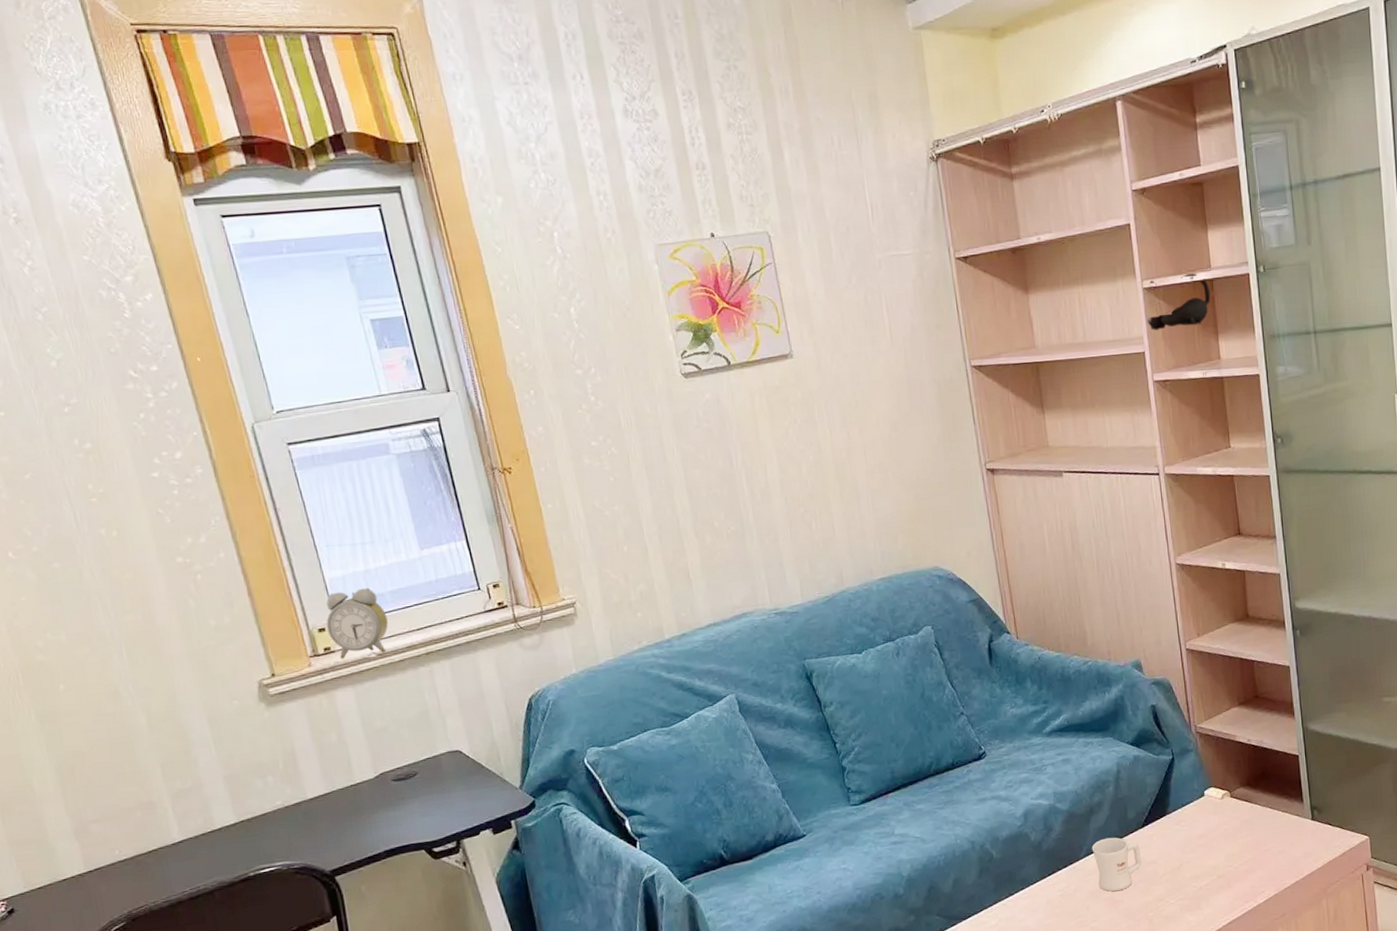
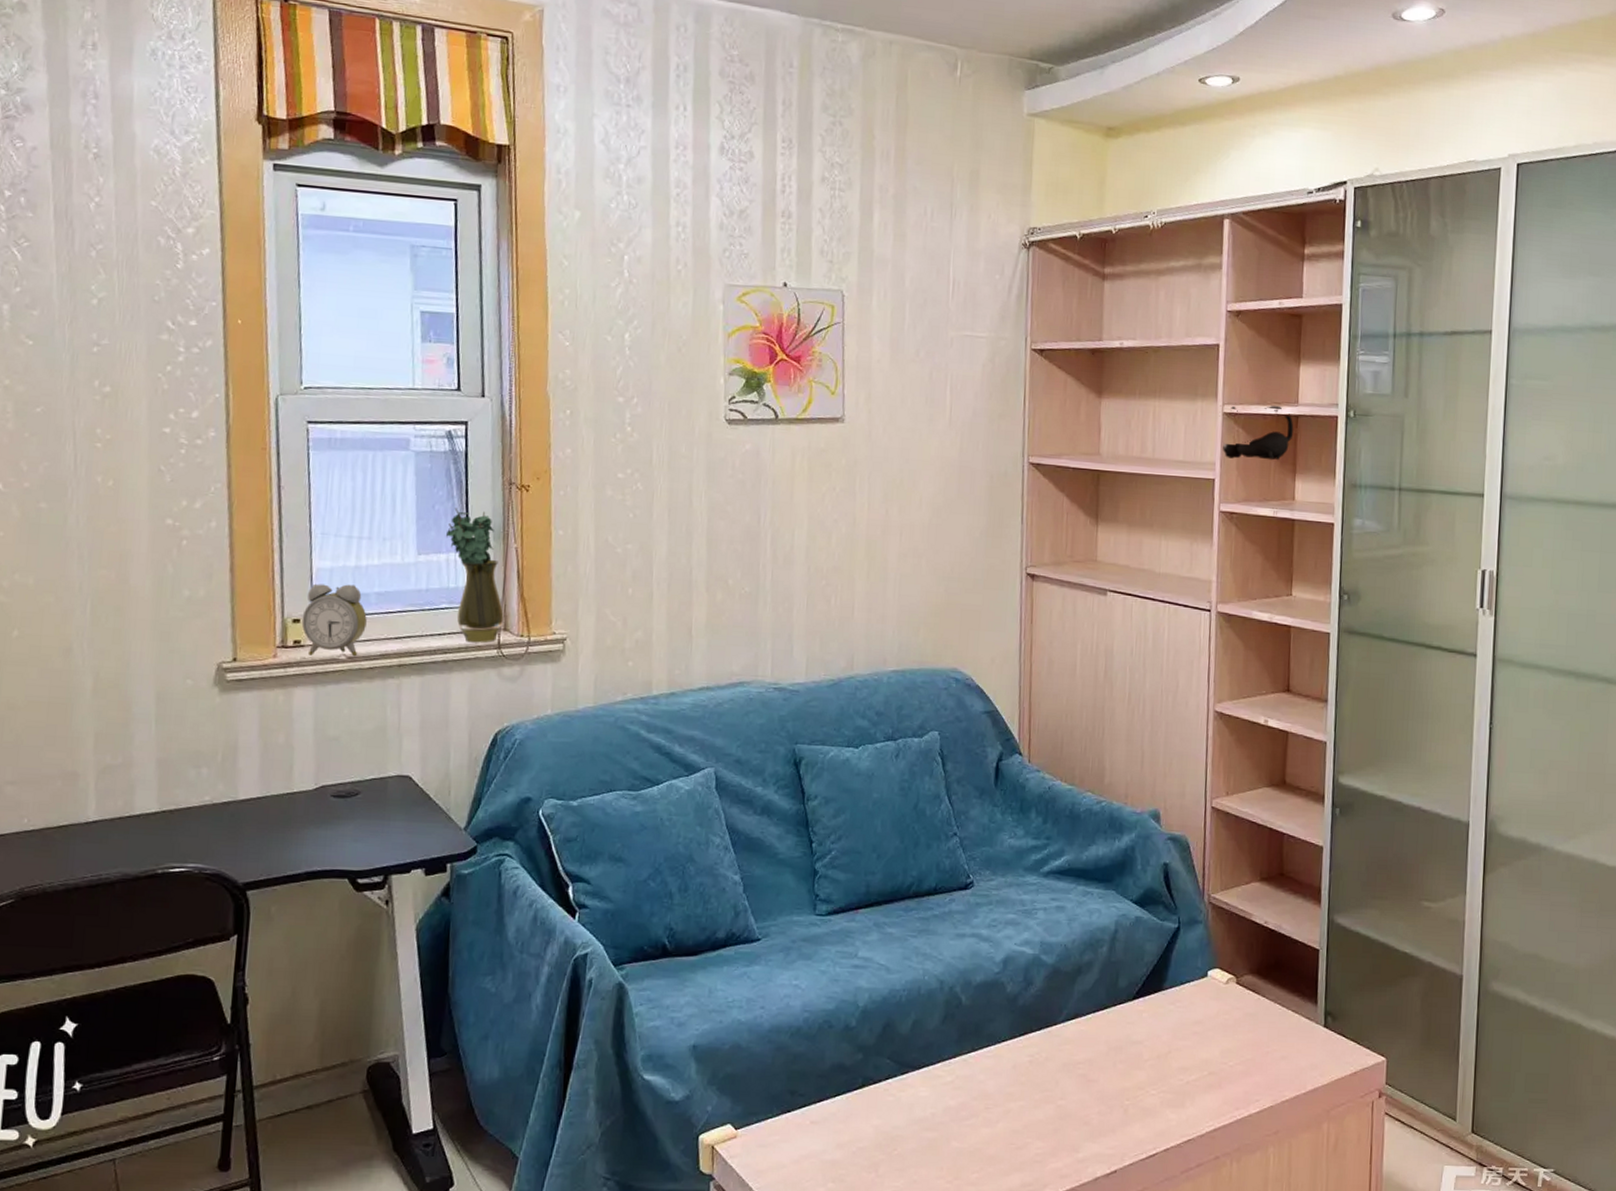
vase: none [442,499,515,622] -> present [445,508,505,643]
mug: present [1092,837,1142,892] -> none [1072,1004,1127,1069]

